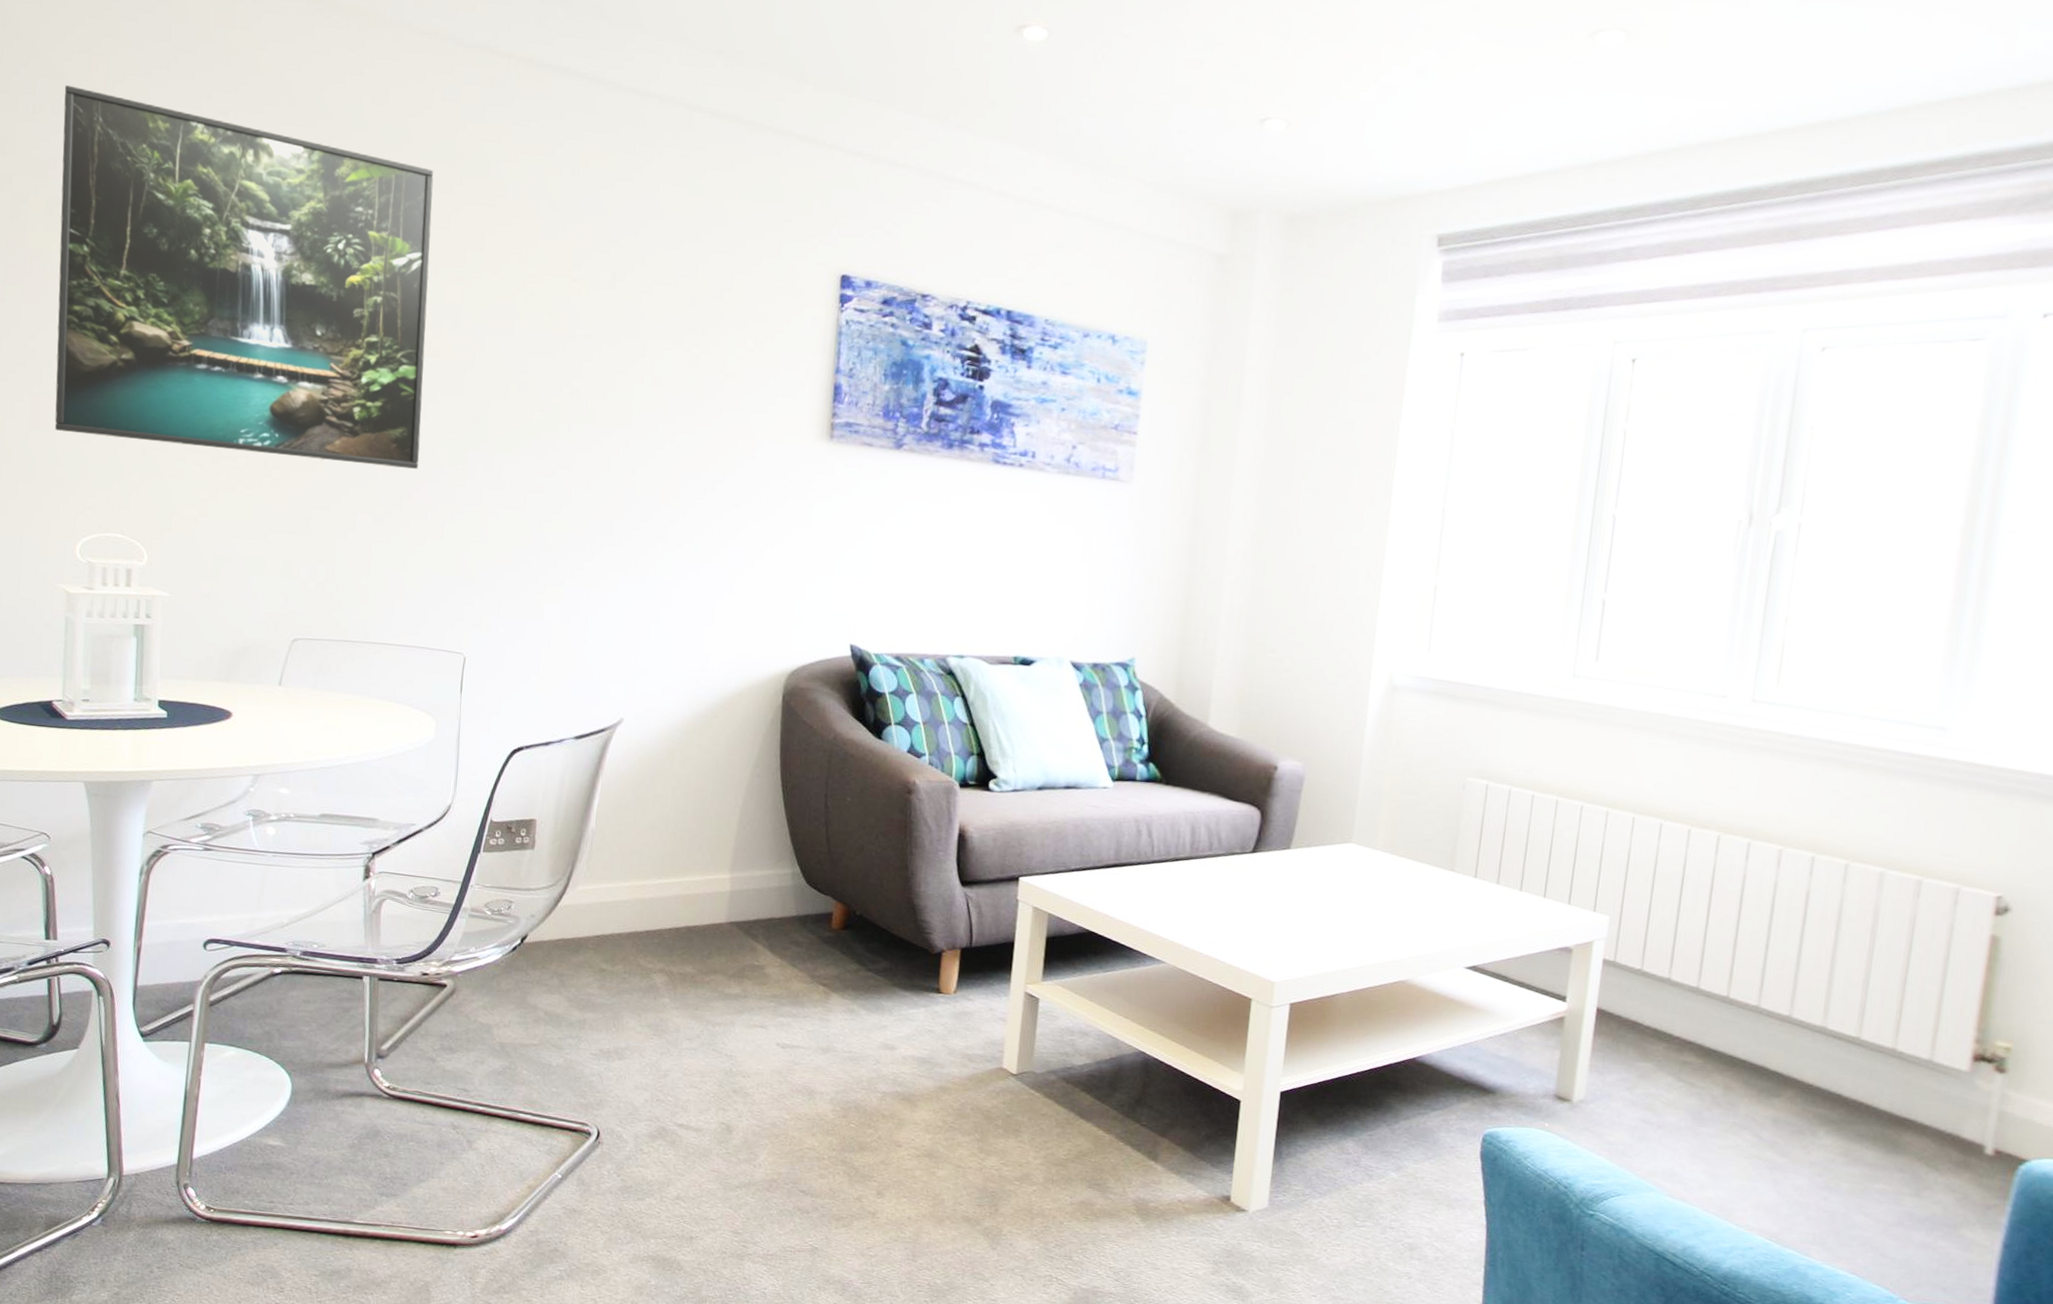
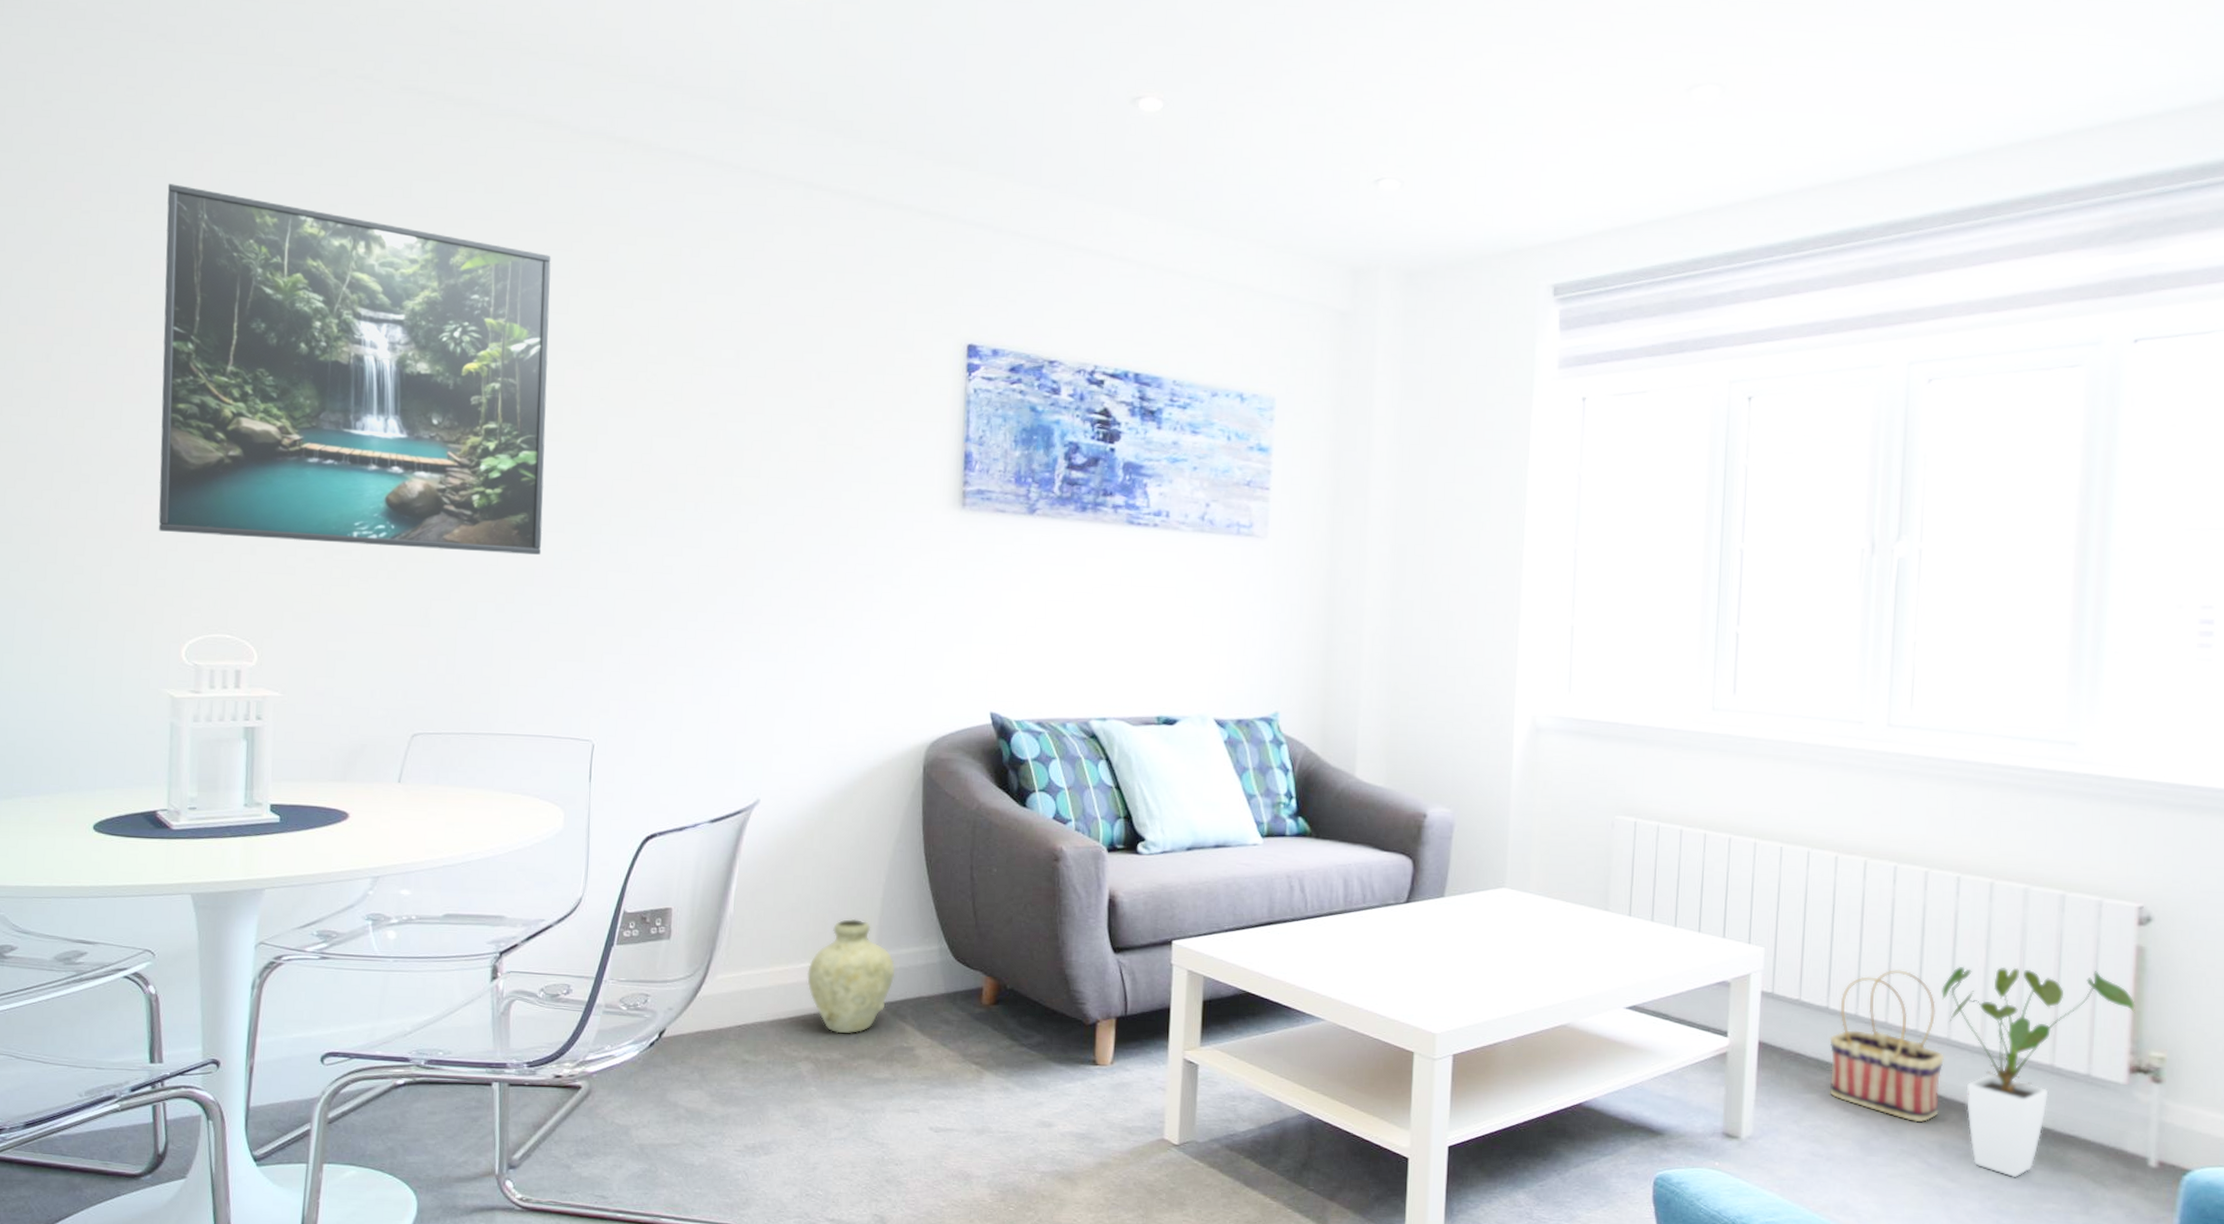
vase: none [664,838,750,950] -> present [807,918,896,1034]
basket: none [1664,945,1785,1098] -> present [1829,969,1945,1123]
house plant: none [1786,945,1985,1157] -> present [1941,966,2136,1178]

